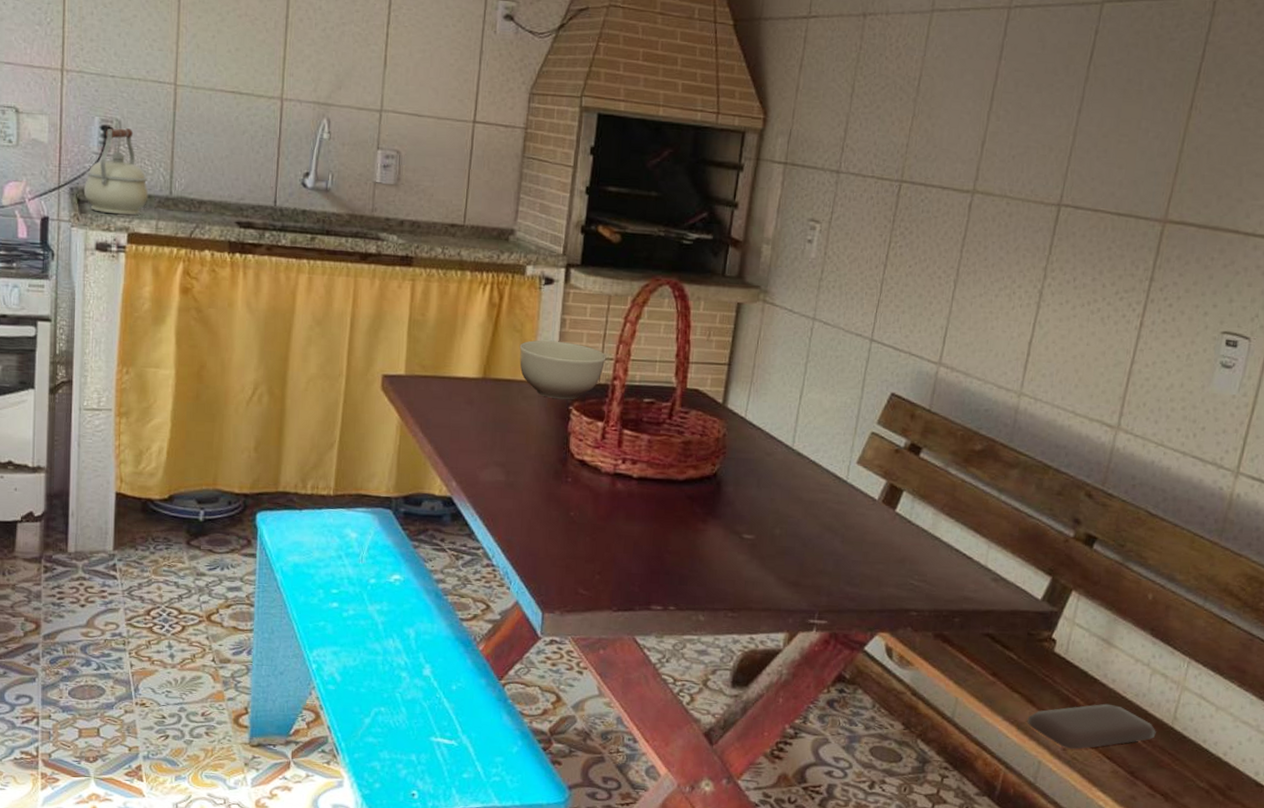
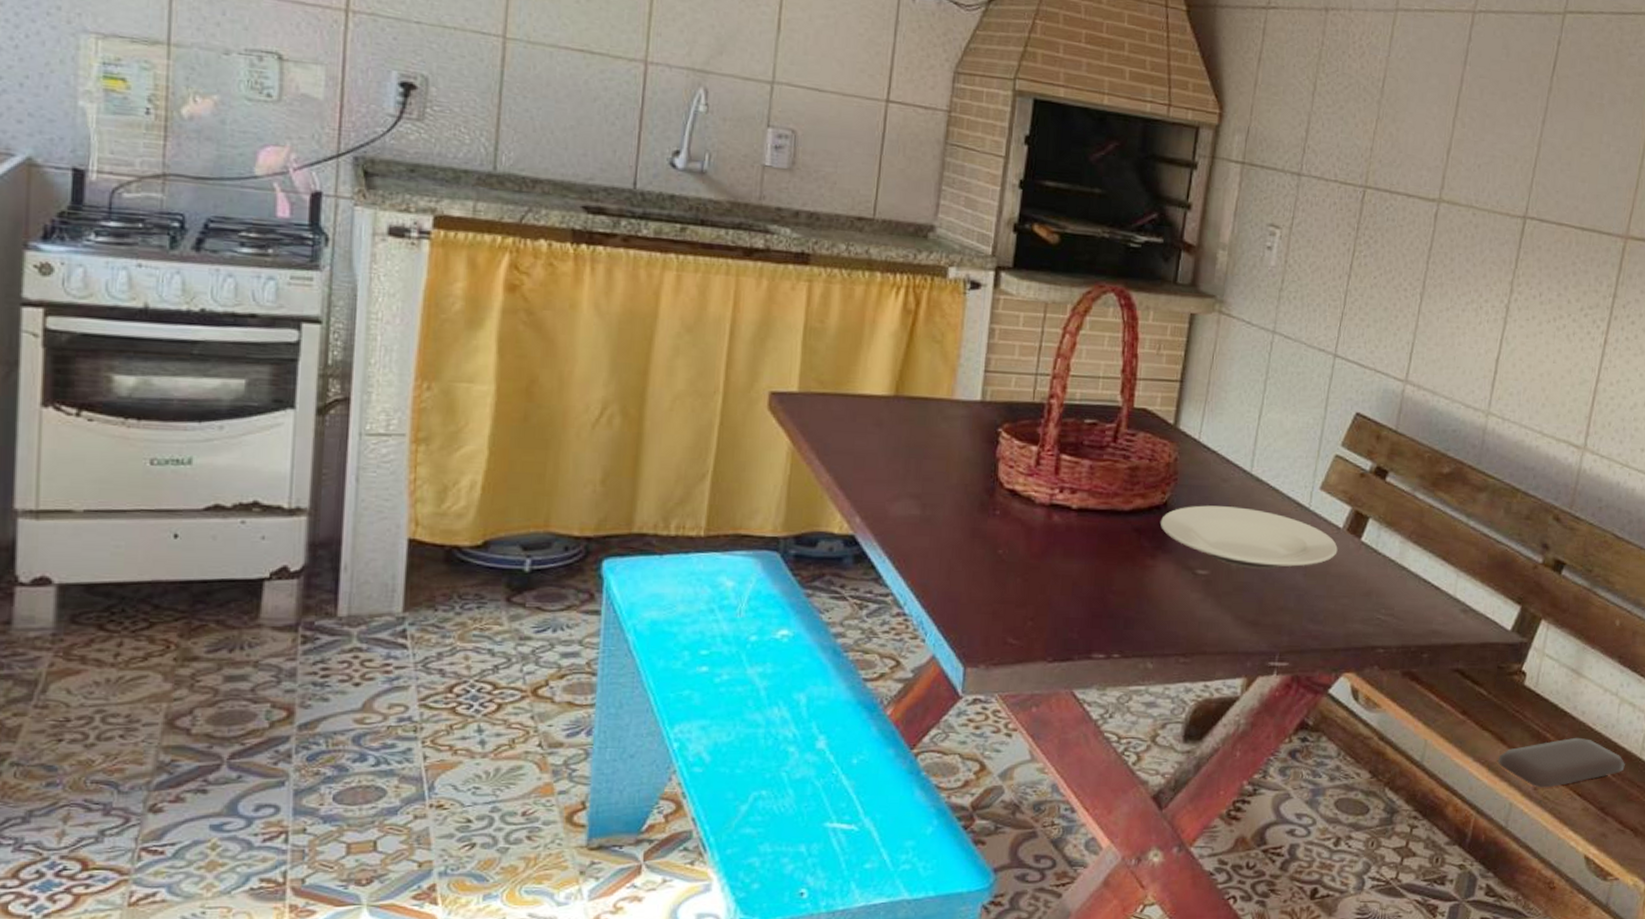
kettle: present [83,128,149,216] -> none [373,86,465,194]
bowl: present [519,340,607,400] -> none [939,352,1042,421]
plate: none [710,476,874,536] -> present [1159,505,1338,570]

